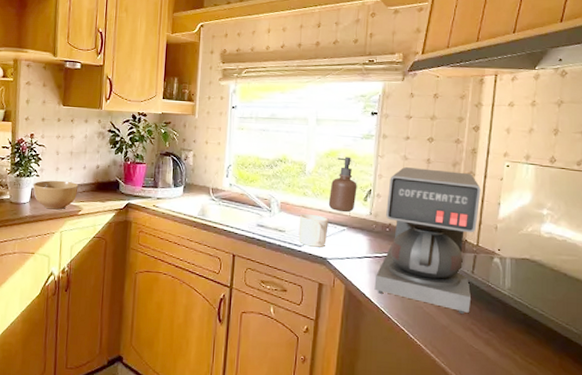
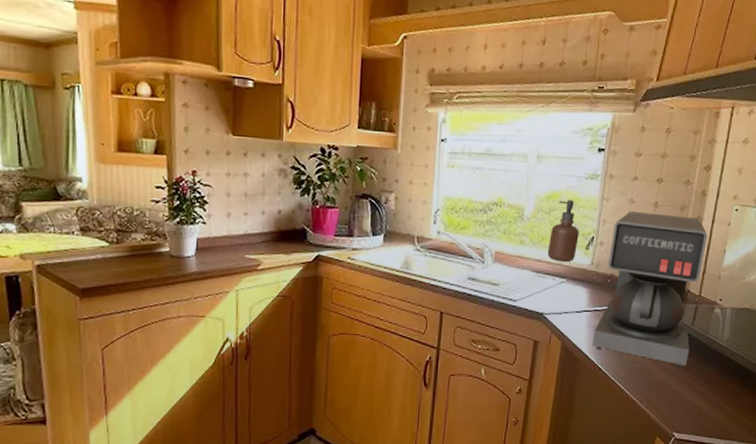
bowl: present [33,180,79,210] -> none [198,228,256,264]
mug: present [298,213,329,247] -> none [513,264,547,302]

